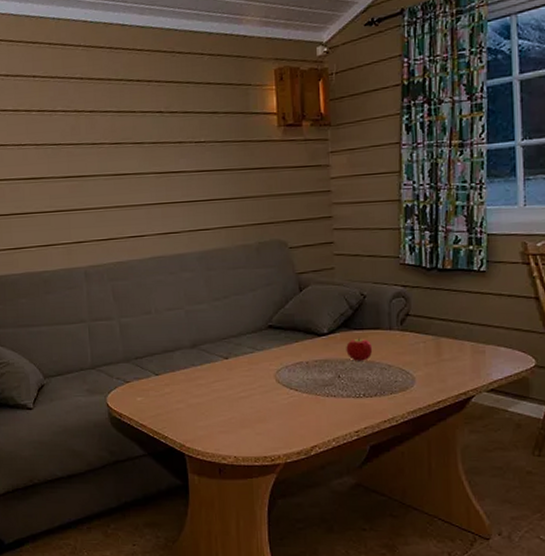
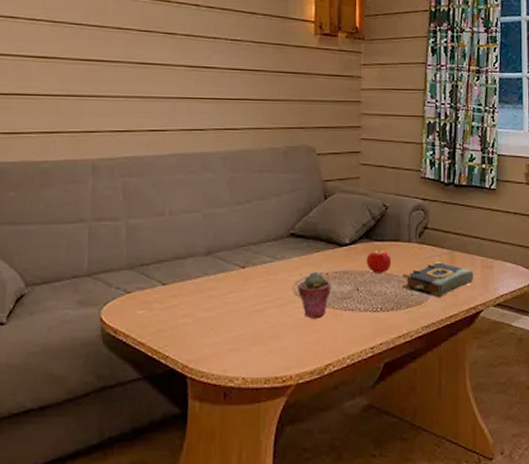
potted succulent: none [279,360,312,404] -> present [298,271,331,319]
book: none [384,347,464,384] -> present [401,261,474,298]

